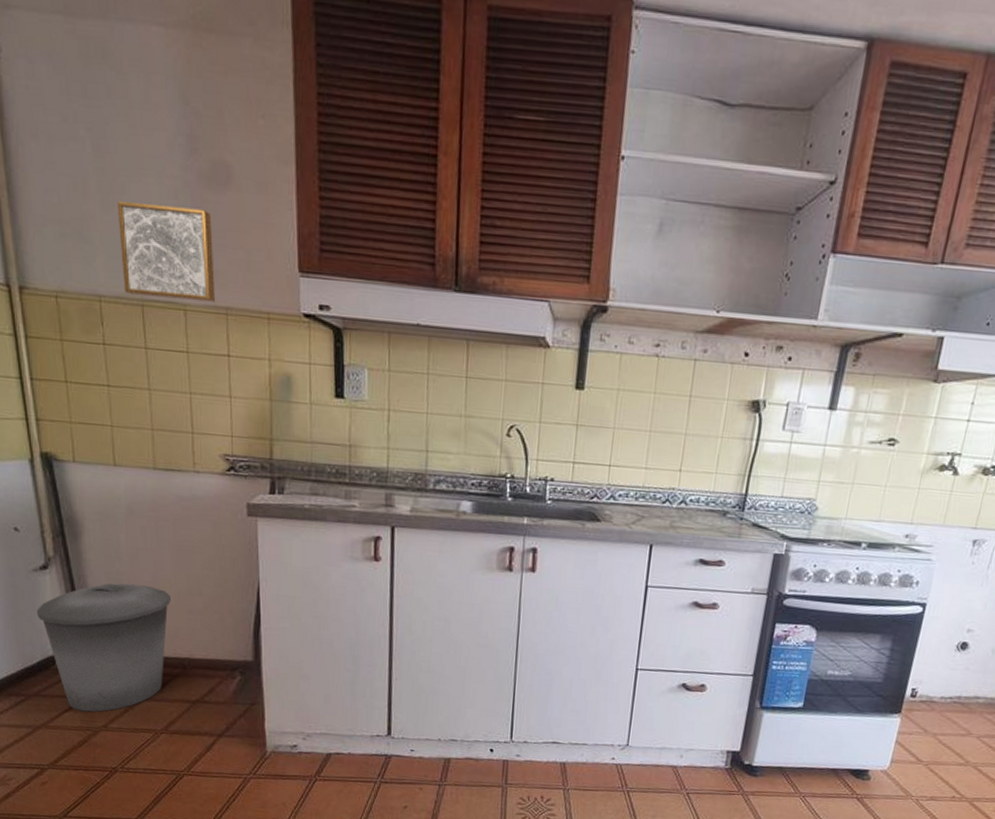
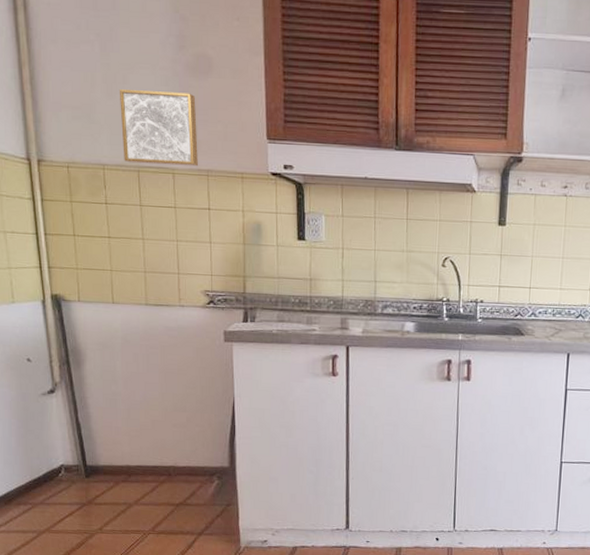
trash can: present [36,583,170,712] -> none [44,403,158,517]

